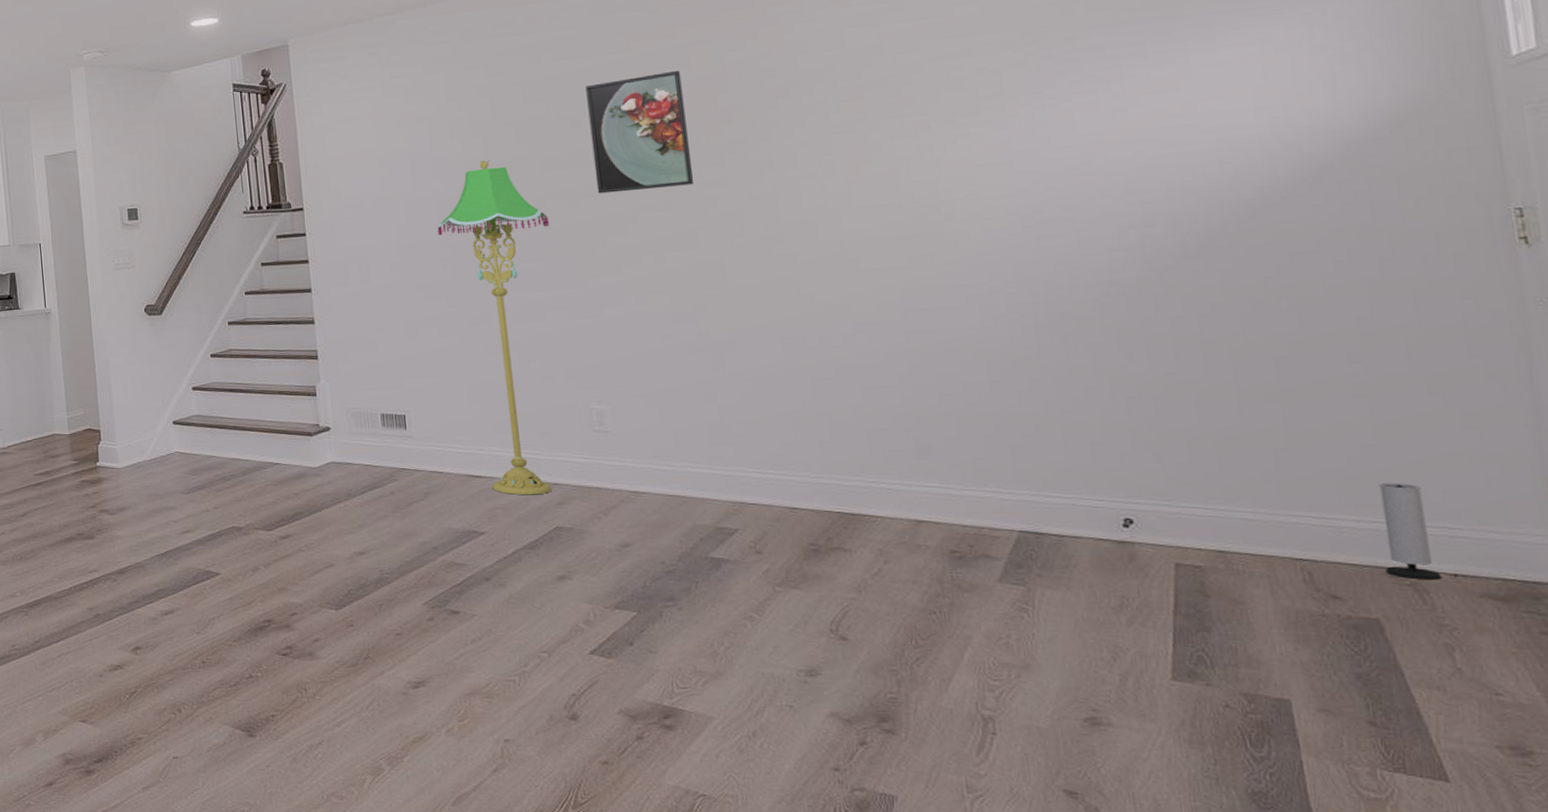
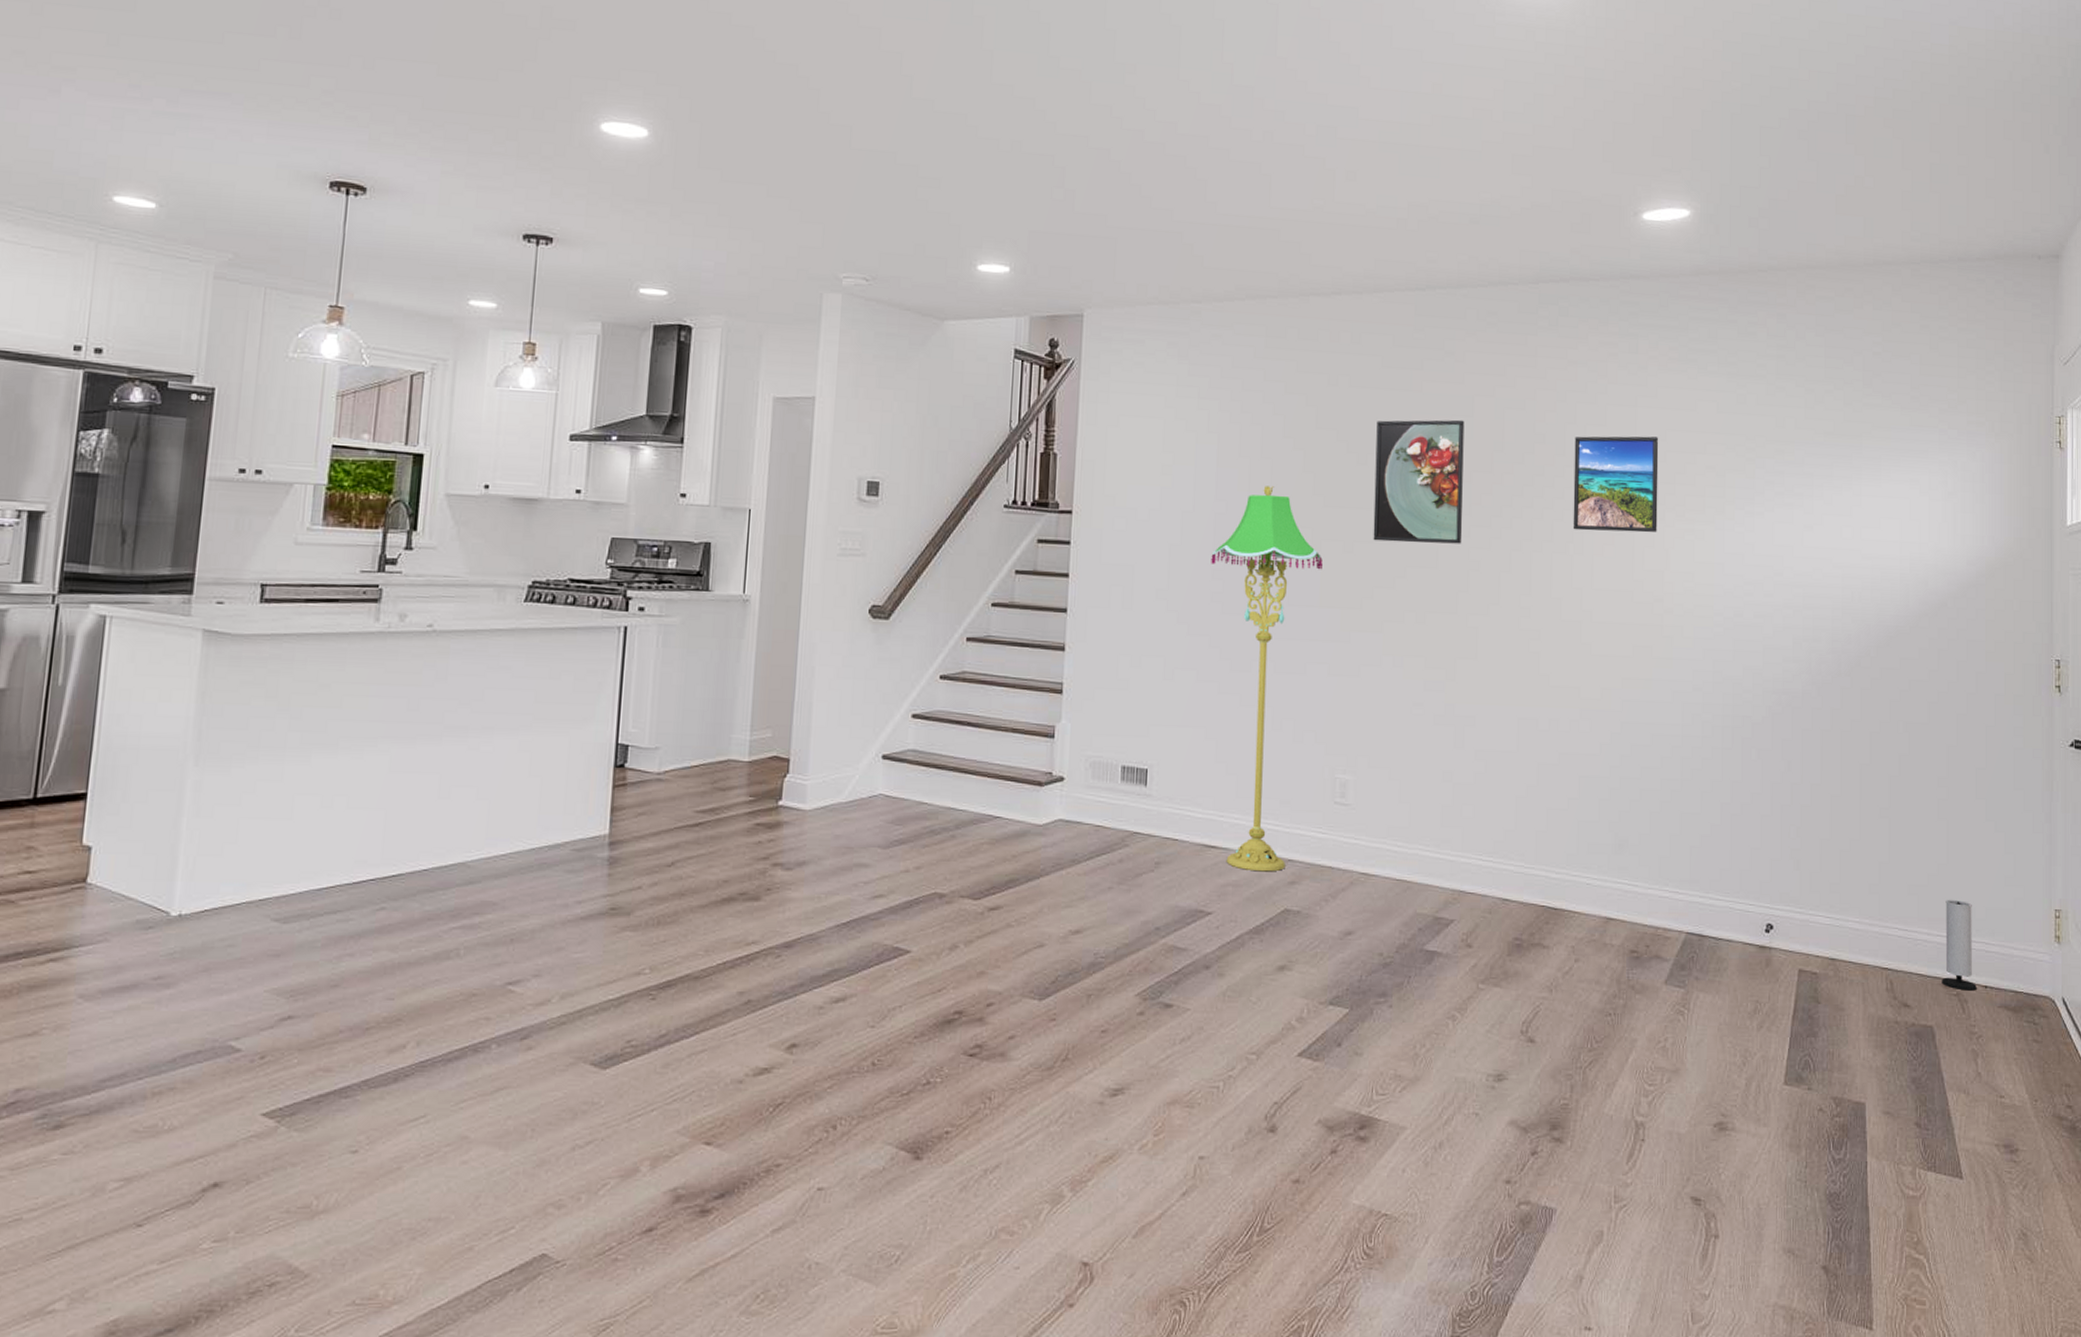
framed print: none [808,49,923,154] -> present [1573,436,1659,533]

